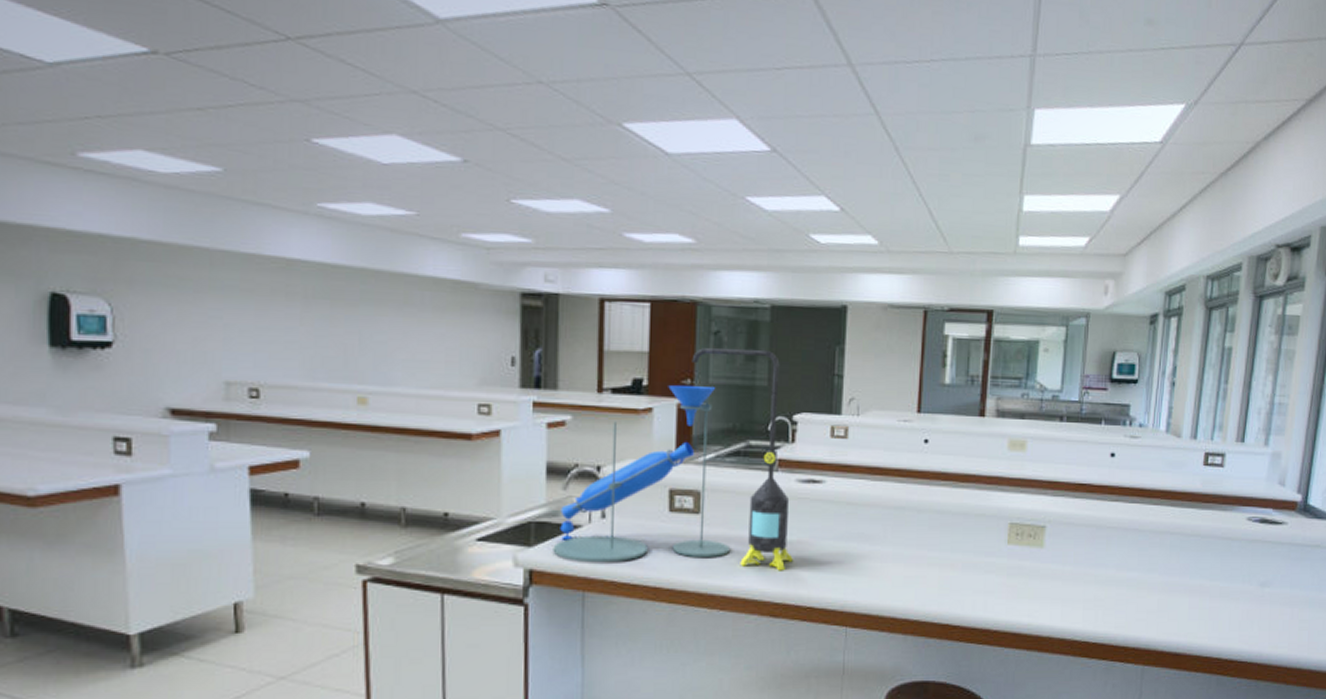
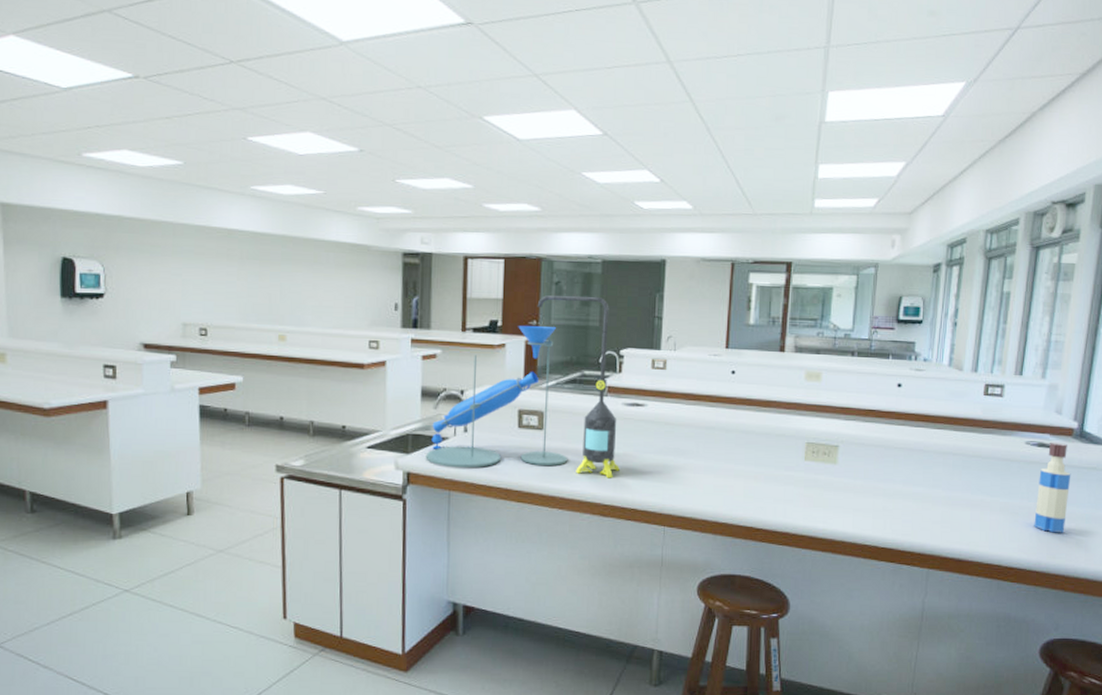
tequila bottle: none [1255,517,1295,620] -> present [1034,441,1071,533]

